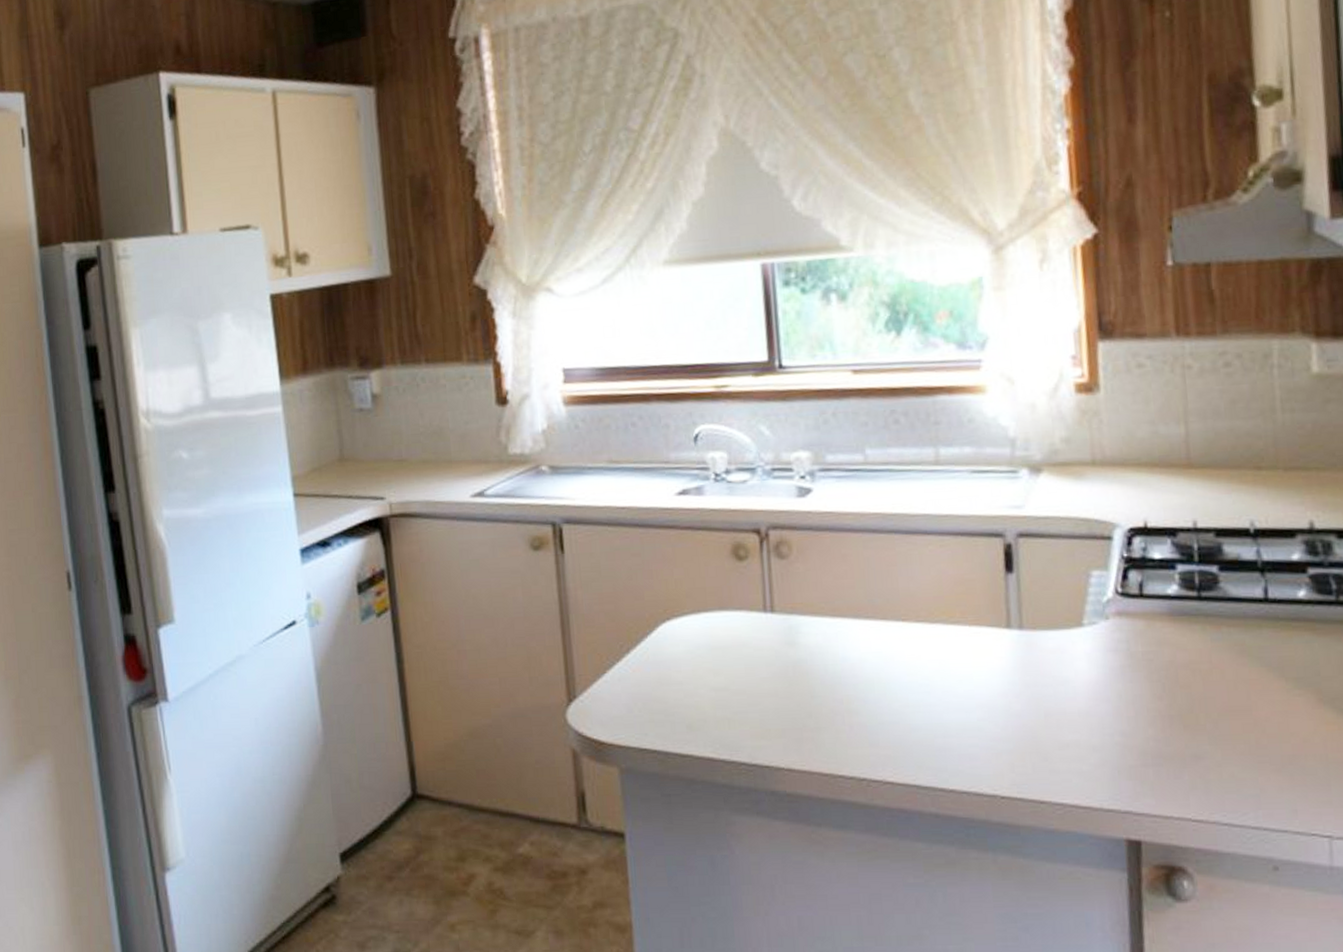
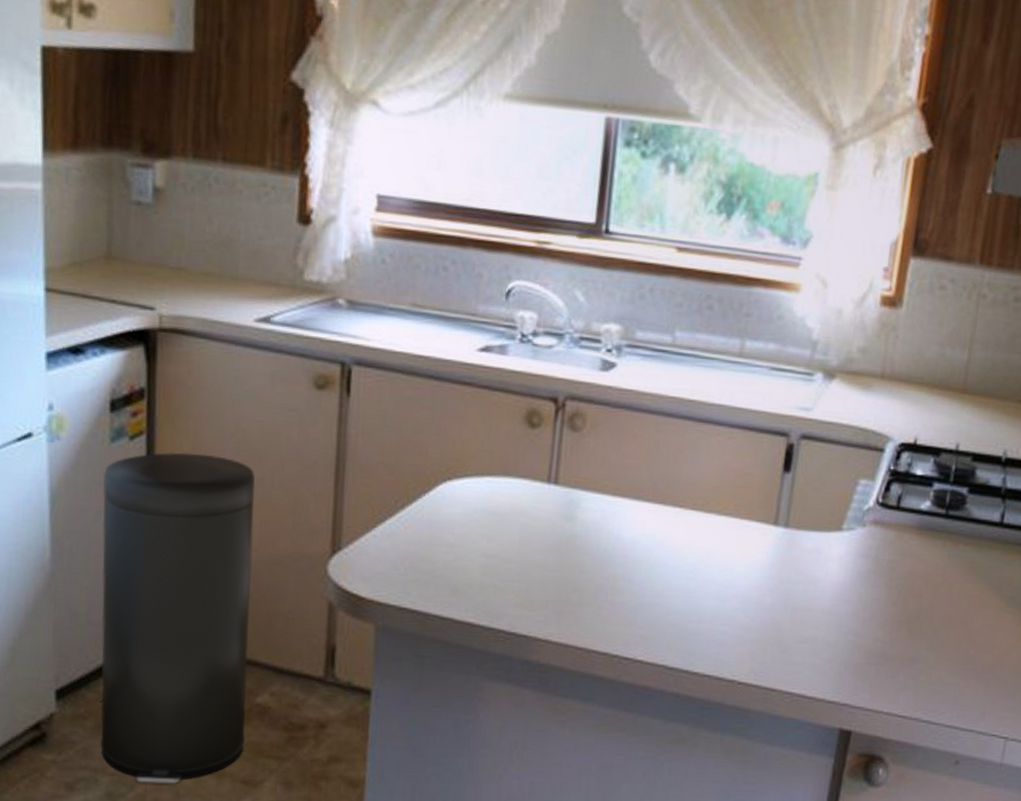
pedal bin: none [359,622,513,940] -> present [100,452,256,784]

